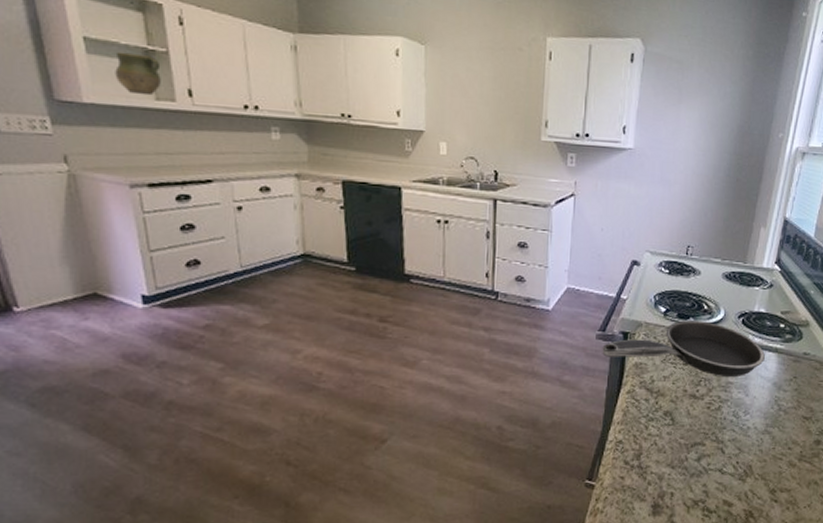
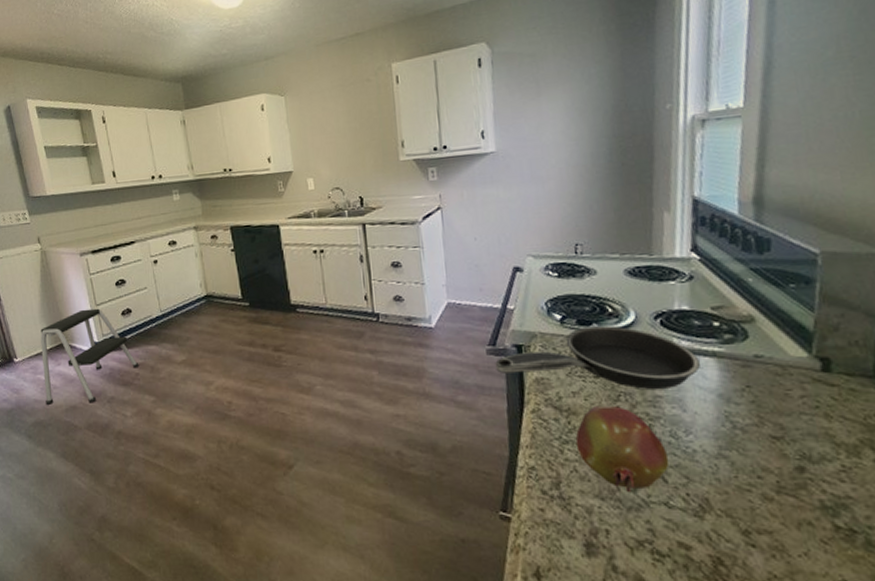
step stool: none [59,254,206,368] -> present [40,308,139,405]
ceramic jug: present [115,51,161,96] -> none [64,151,94,183]
fruit: none [659,388,729,461] -> present [575,405,670,492]

